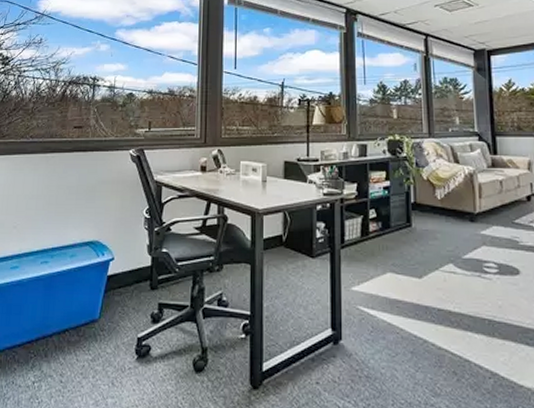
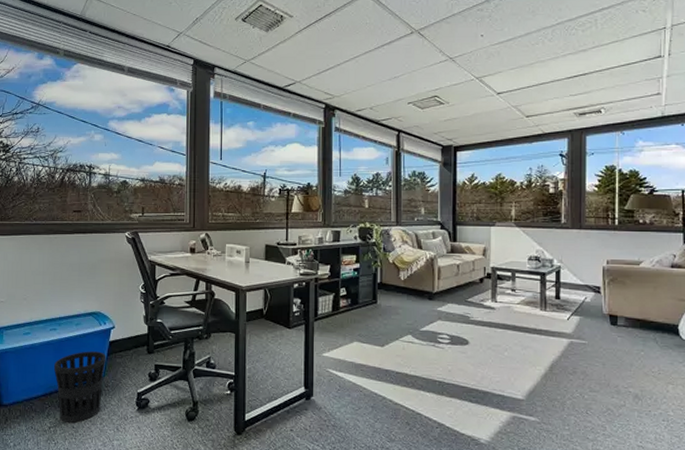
wastebasket: none [43,287,103,376] -> present [54,351,106,423]

